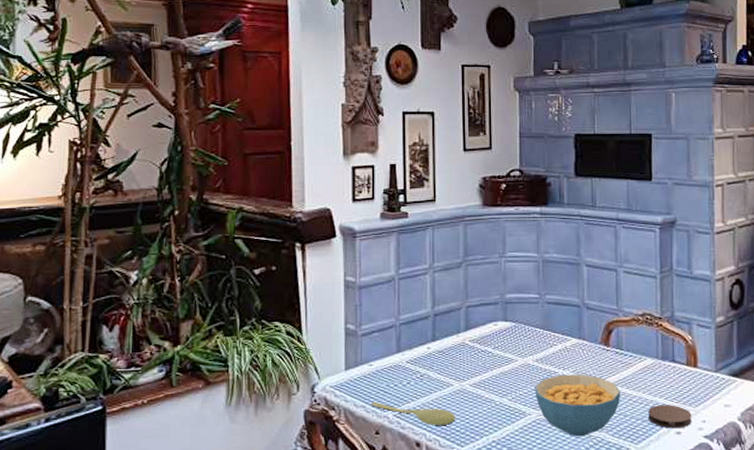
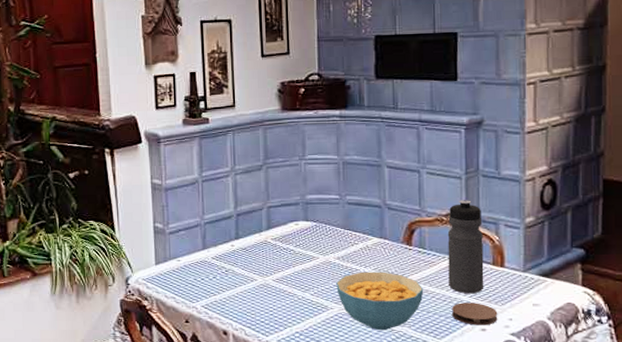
spoon: present [371,401,455,425] -> none [180,293,260,316]
water bottle: none [643,299,679,395] -> present [447,200,484,293]

